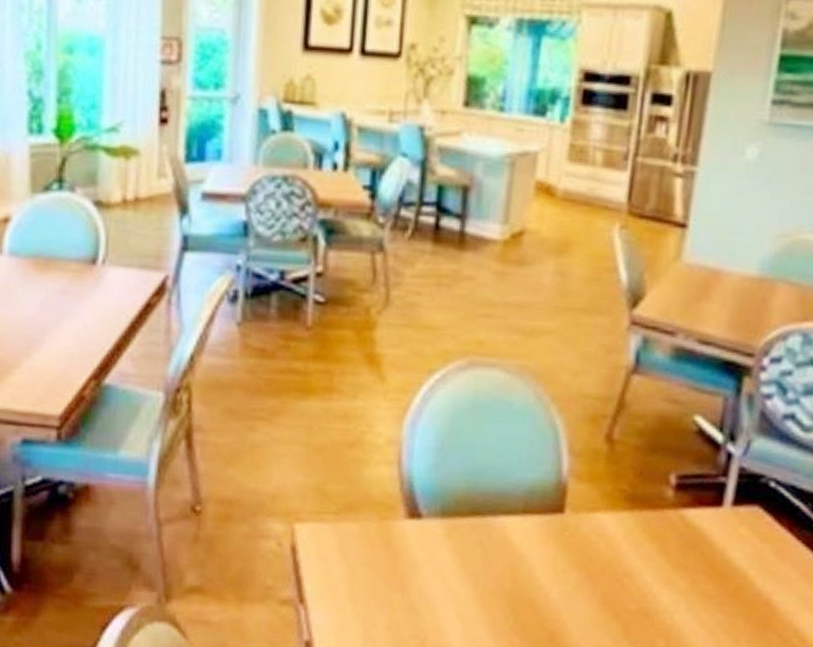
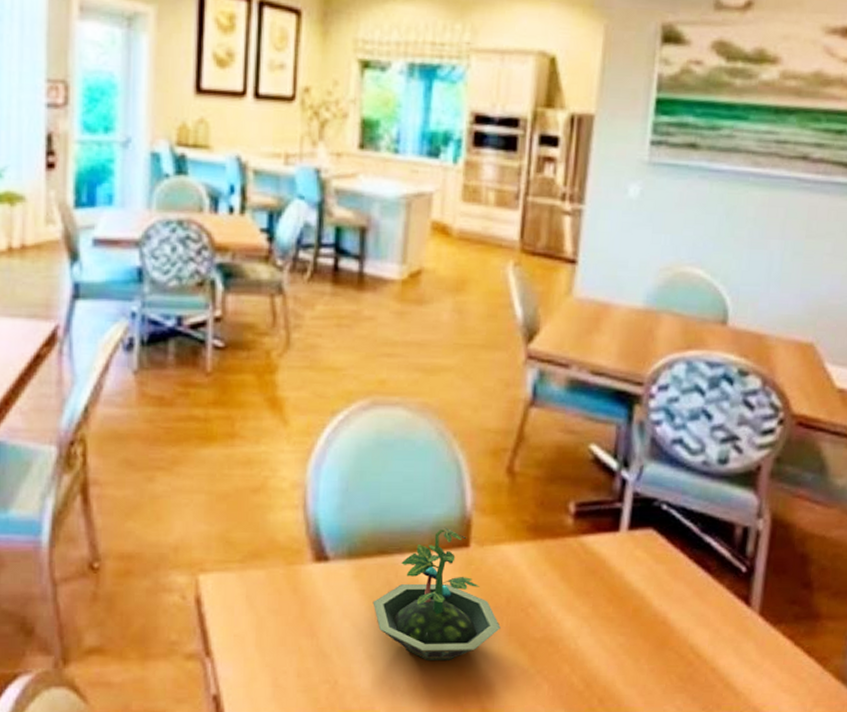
terrarium: none [464,491,594,625] -> present [372,527,501,660]

